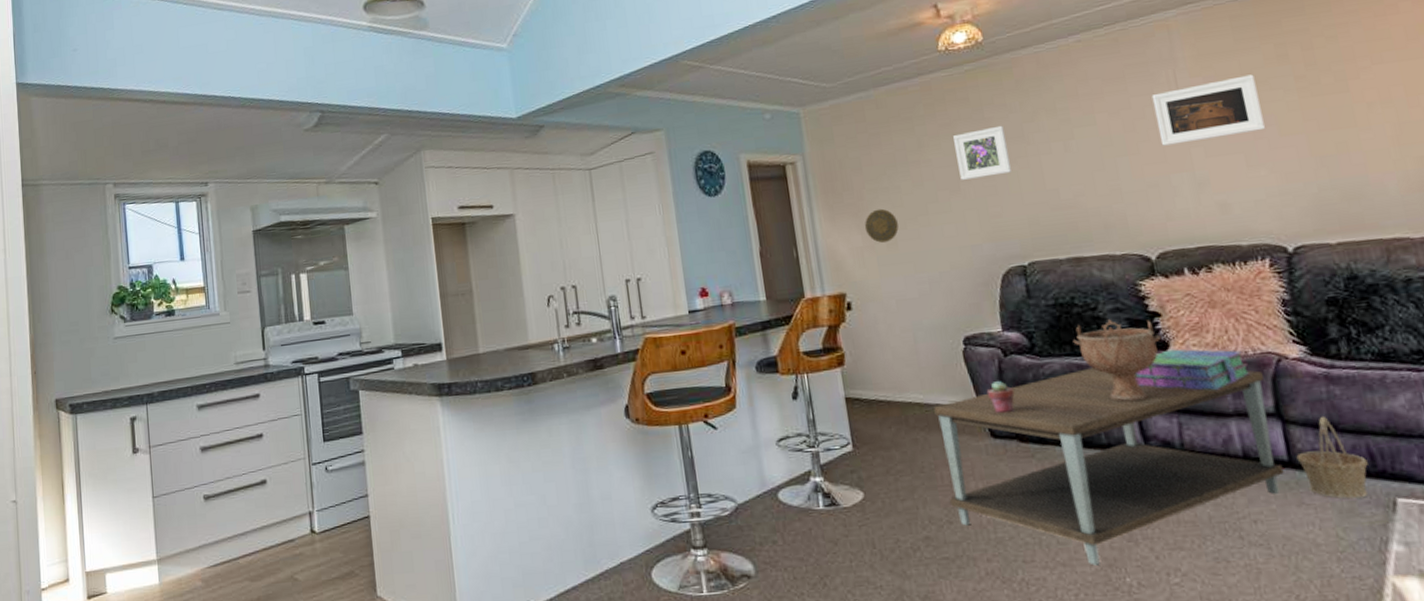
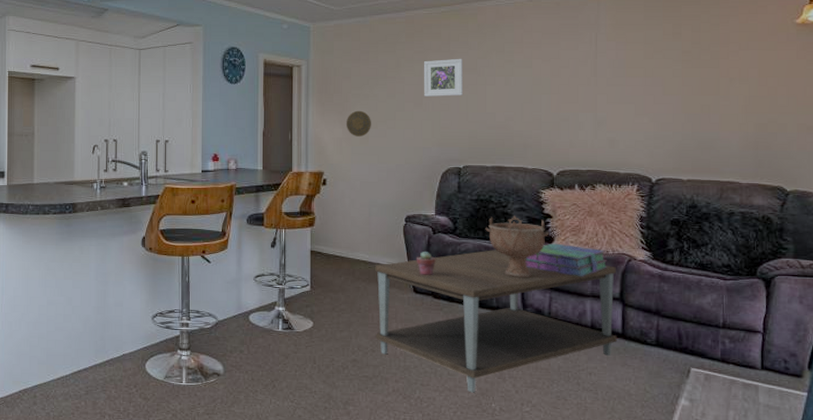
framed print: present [1151,74,1266,146] -> none [576,45,655,91]
basket: present [1296,415,1368,499] -> none [628,304,676,365]

